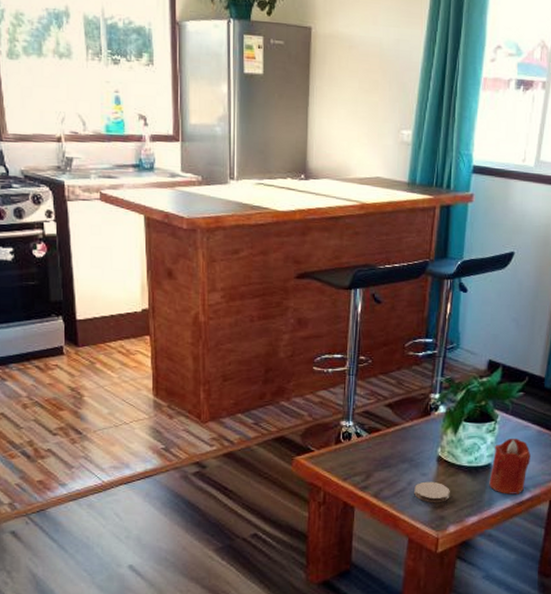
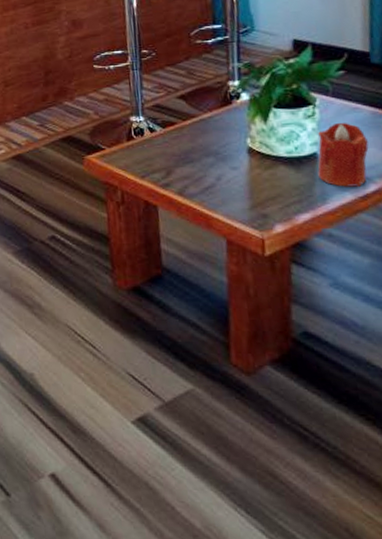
coaster: present [414,481,450,503] -> none [225,175,271,200]

